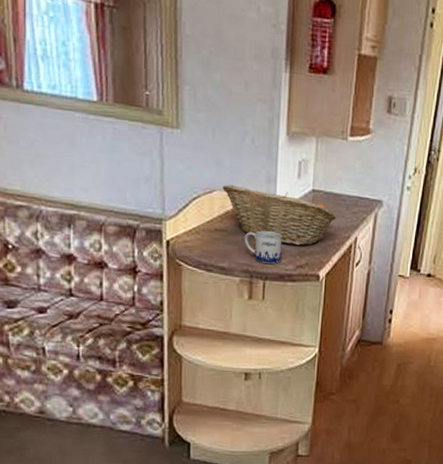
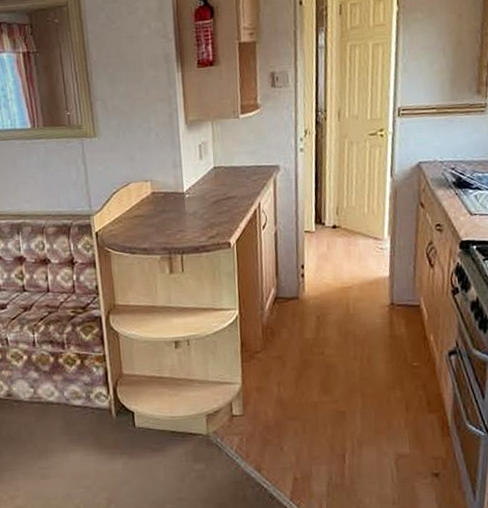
fruit basket: present [222,184,338,246] -> none [137,172,240,219]
mug: present [244,231,283,264] -> none [159,210,195,239]

